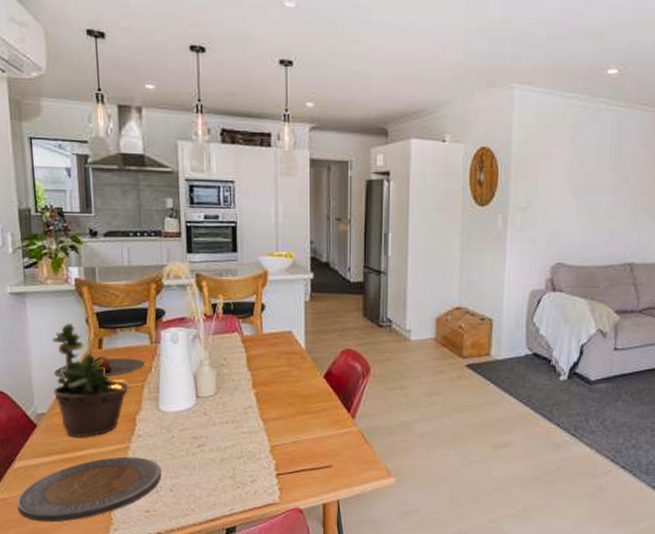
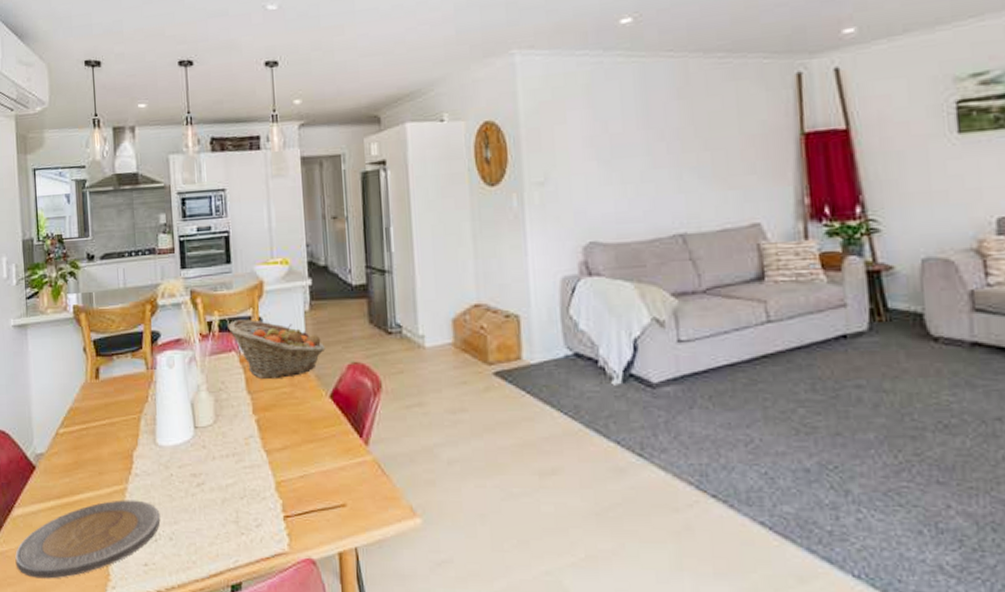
potted plant: present [52,315,129,438] -> none [51,344,126,479]
plate: present [54,356,145,378] -> none [52,386,141,412]
fruit basket: none [232,304,323,359] -> present [228,319,326,379]

